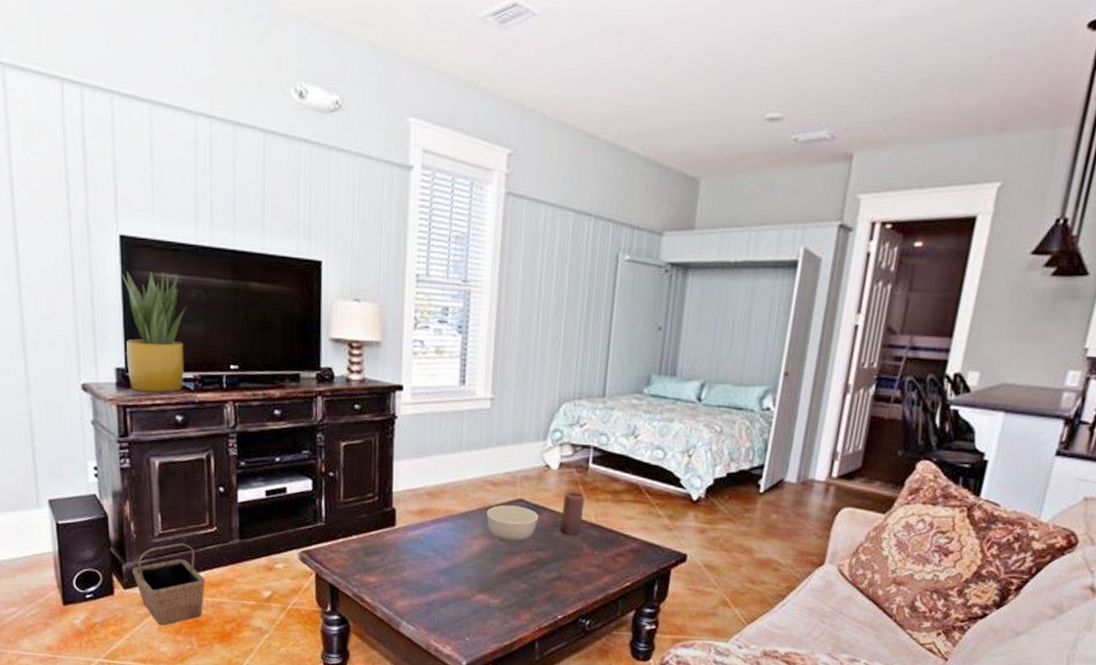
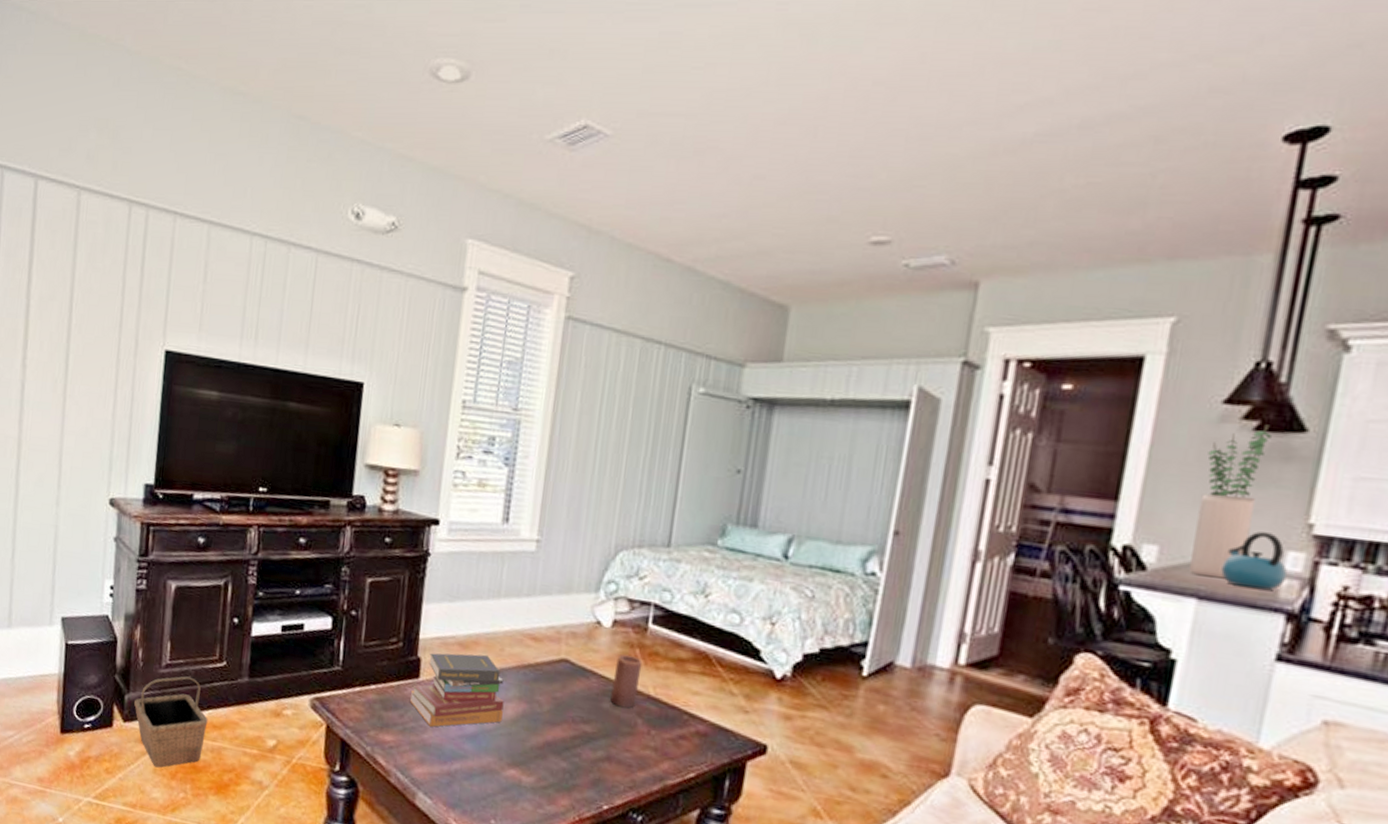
planter: present [120,270,187,393] -> none [156,385,223,513]
books: none [388,501,471,566] -> present [409,652,504,727]
bowl: present [486,505,539,544] -> none [524,664,586,713]
vase: none [1000,270,1064,395] -> present [1189,424,1272,579]
kettle: none [1022,357,1068,401] -> present [1221,531,1287,590]

